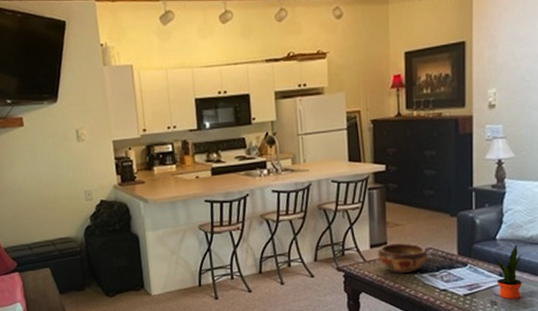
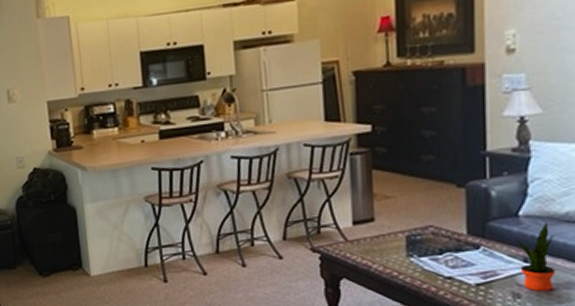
decorative bowl: present [378,243,428,273] -> none [363,219,428,256]

